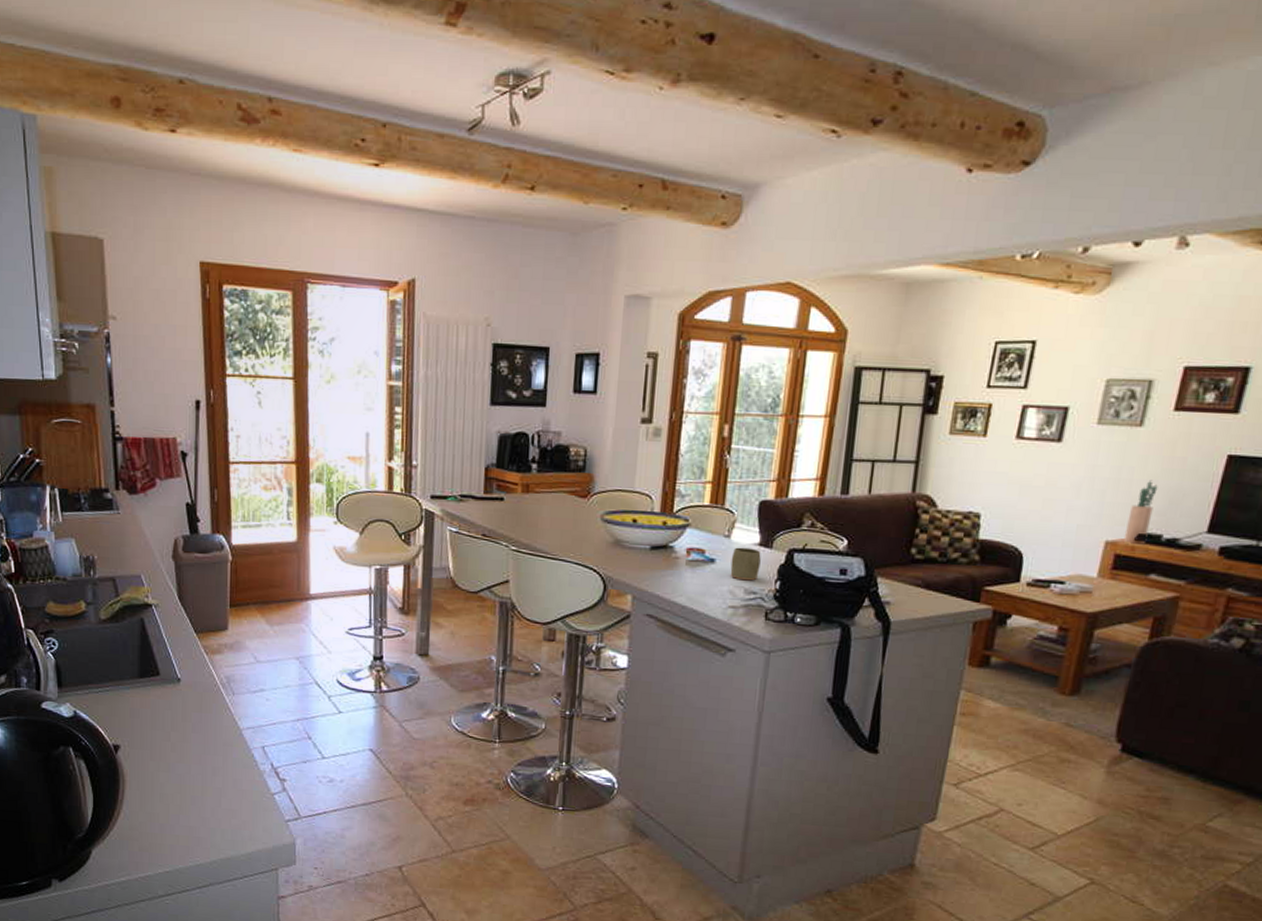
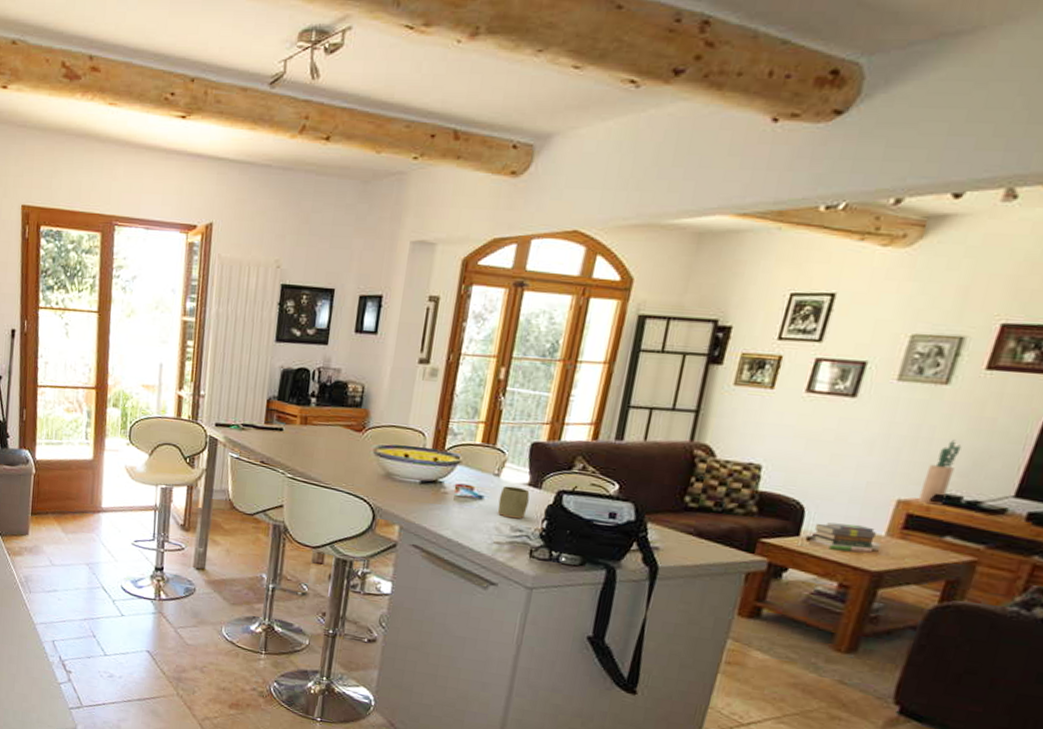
books: none [1029,567,1089,596] -> present [809,522,876,554]

